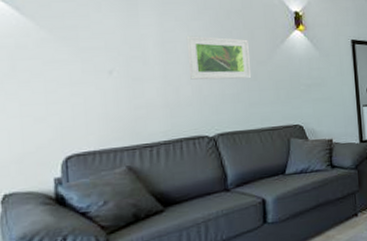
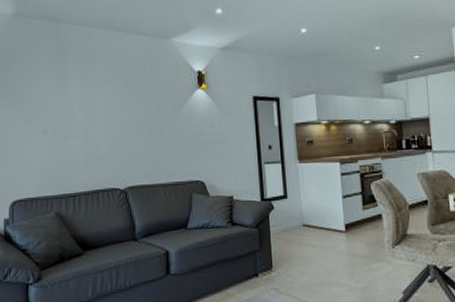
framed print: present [186,36,252,80] -> none [103,98,158,137]

